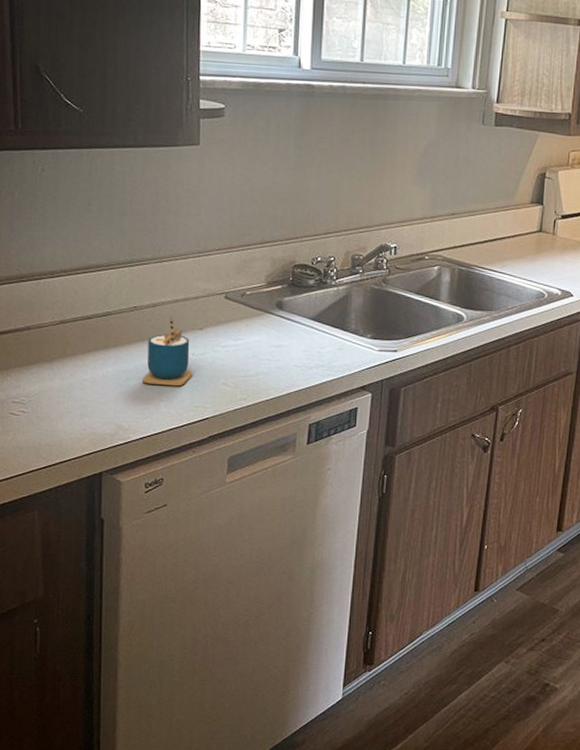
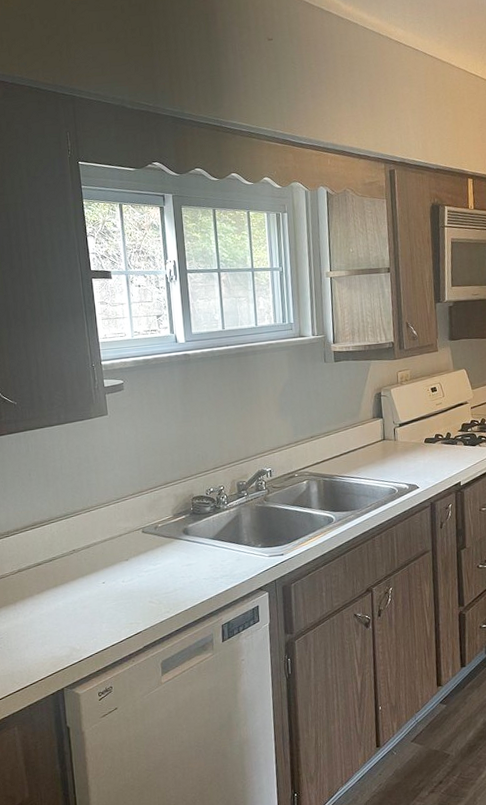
cup: present [141,317,193,387] -> none [85,554,125,611]

